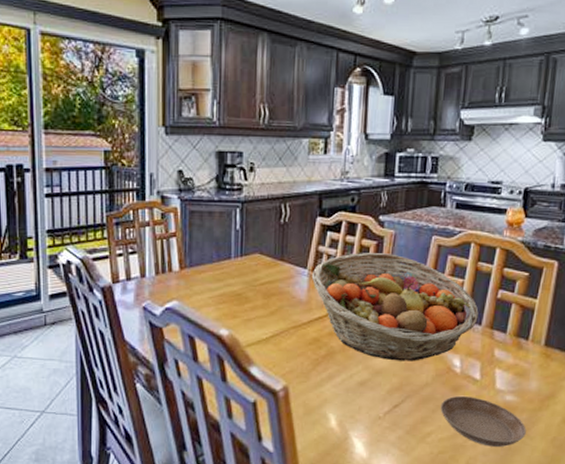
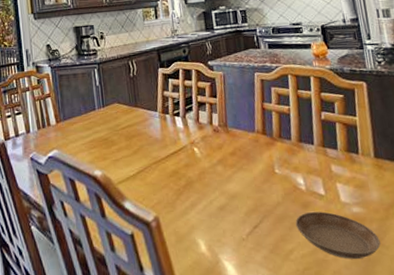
fruit basket: present [311,253,479,361] -> none [162,91,310,185]

